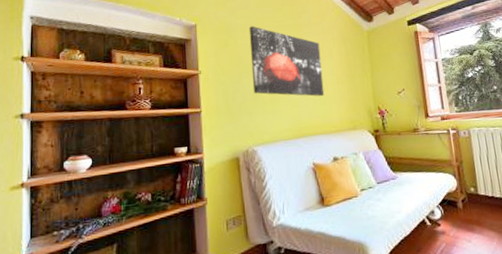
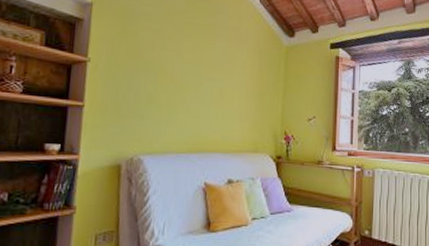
wall art: present [249,26,325,97] -> none [149,17,232,110]

